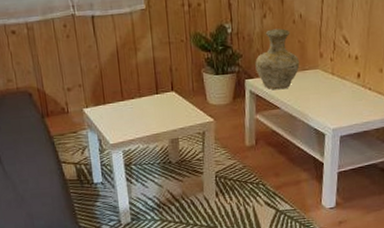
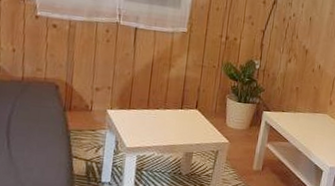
vase: present [255,28,300,90] -> none [274,73,313,126]

